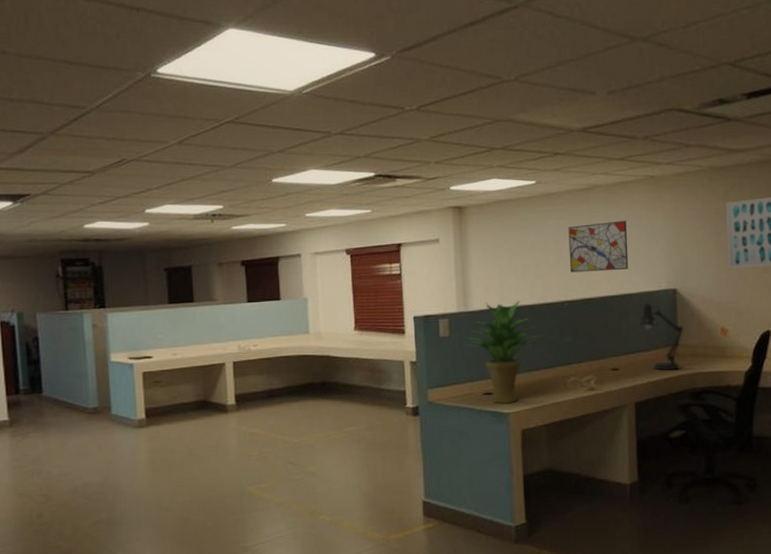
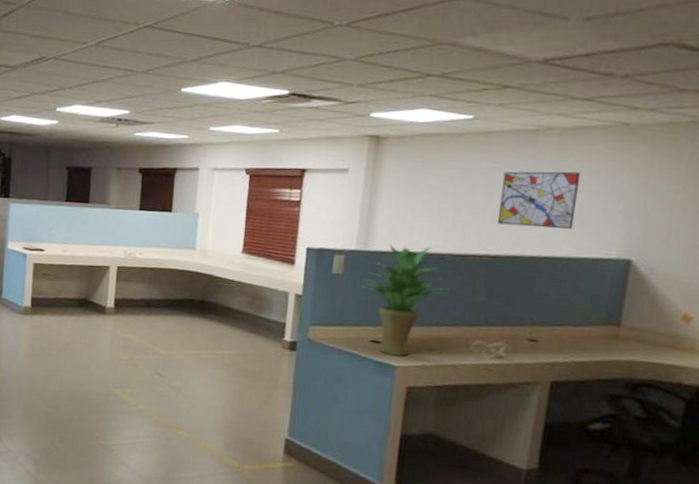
desk lamp: present [638,304,683,370] -> none [573,272,632,353]

